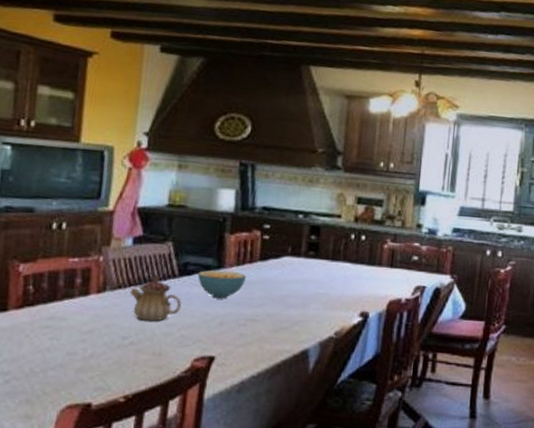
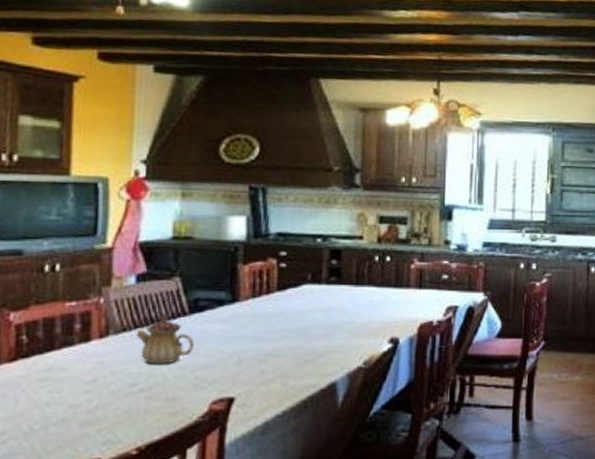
cereal bowl: present [198,270,246,299] -> none [211,304,263,335]

